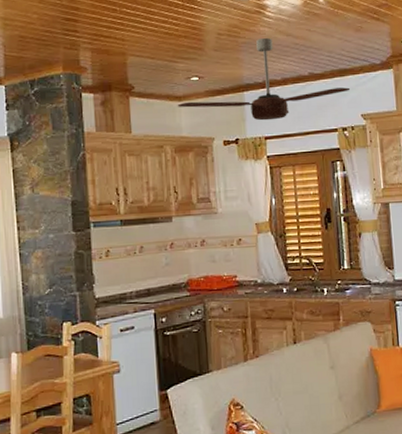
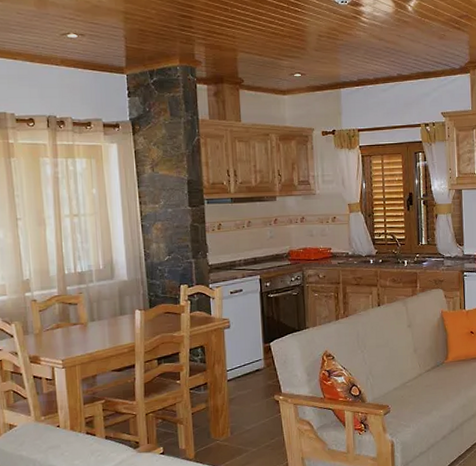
ceiling fan: present [177,38,351,121] -> none [282,42,433,115]

